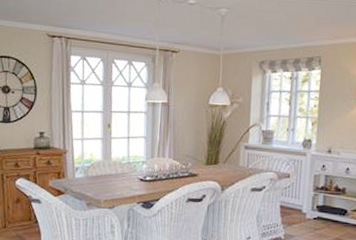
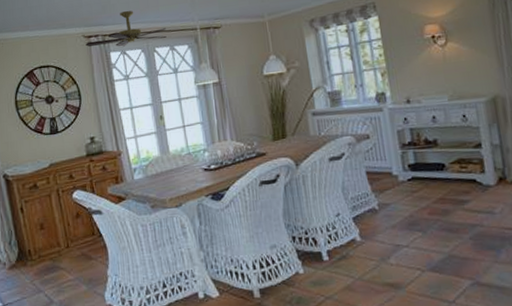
ceiling fan: none [48,18,127,53] -> present [85,10,167,47]

